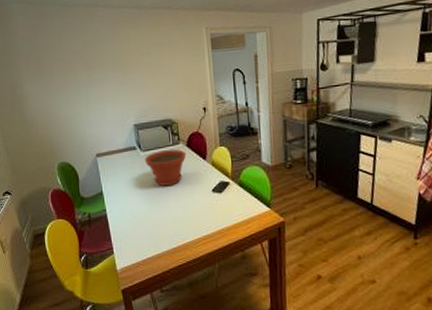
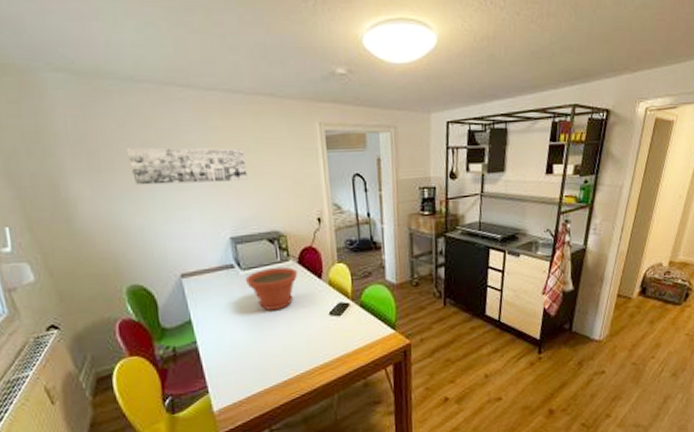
wall art: none [62,52,149,84] -> present [126,147,248,185]

